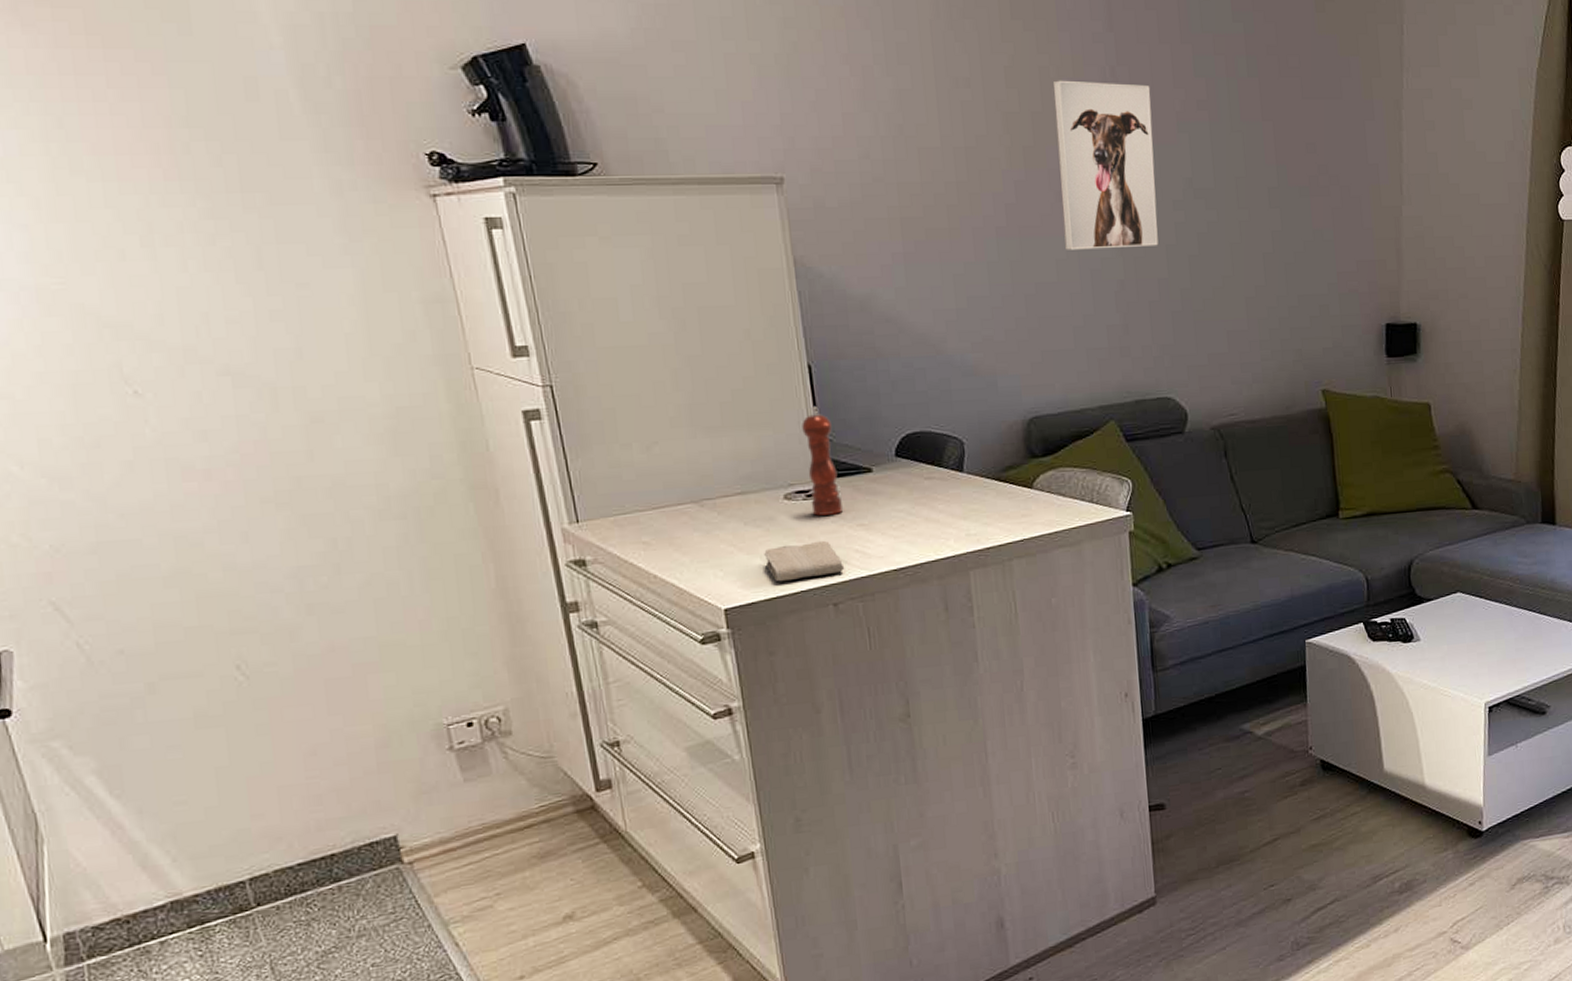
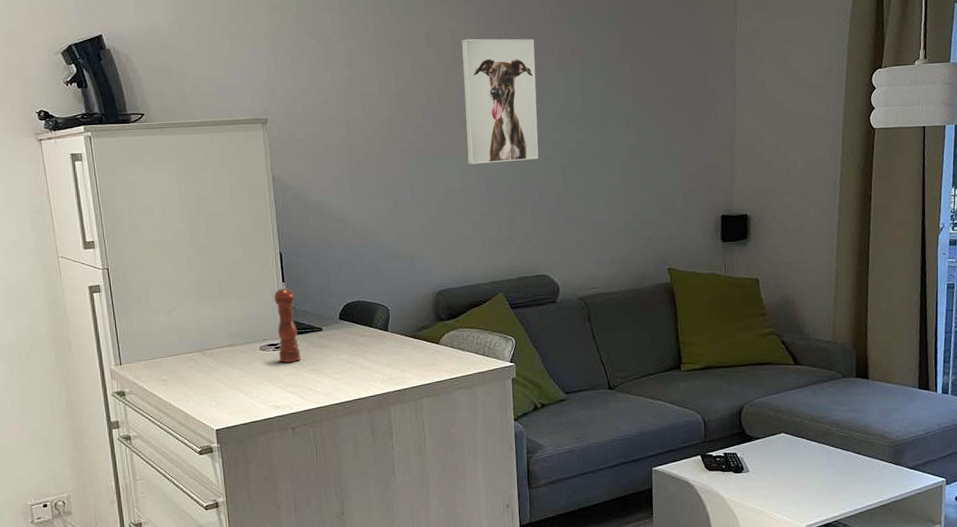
washcloth: present [764,540,845,582] -> none [245,381,301,411]

